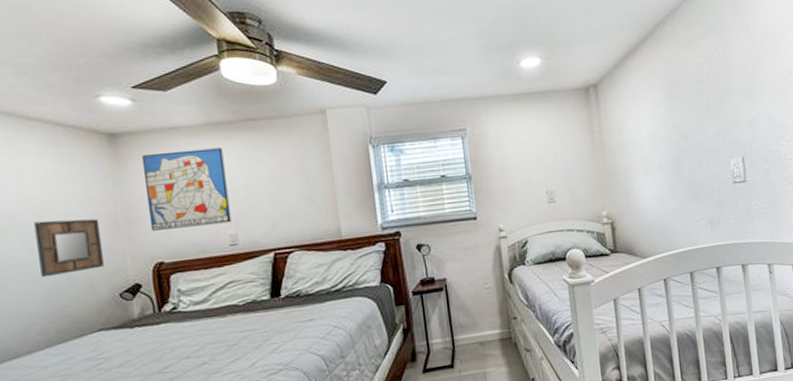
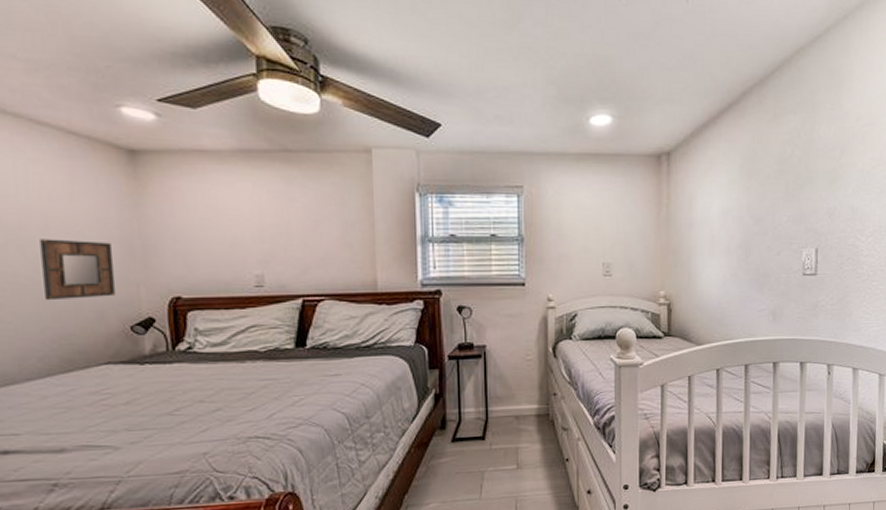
wall art: present [142,147,232,231] -> none [164,177,259,262]

